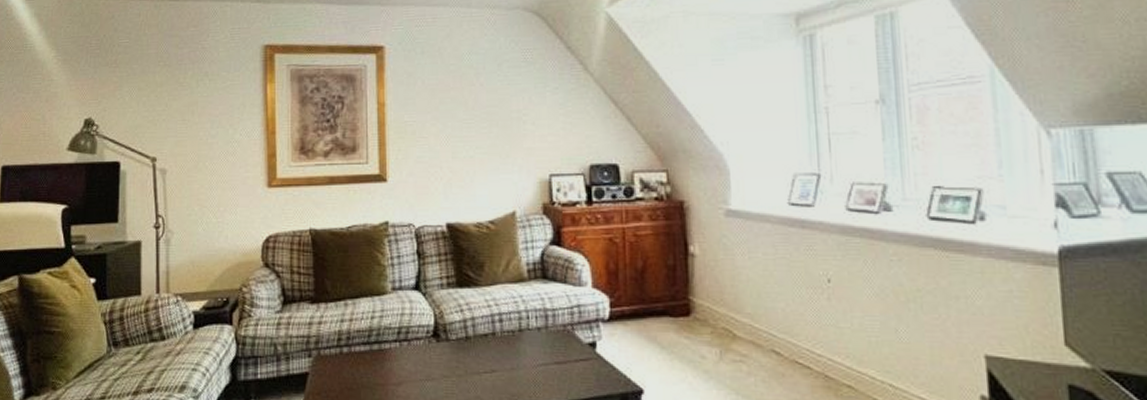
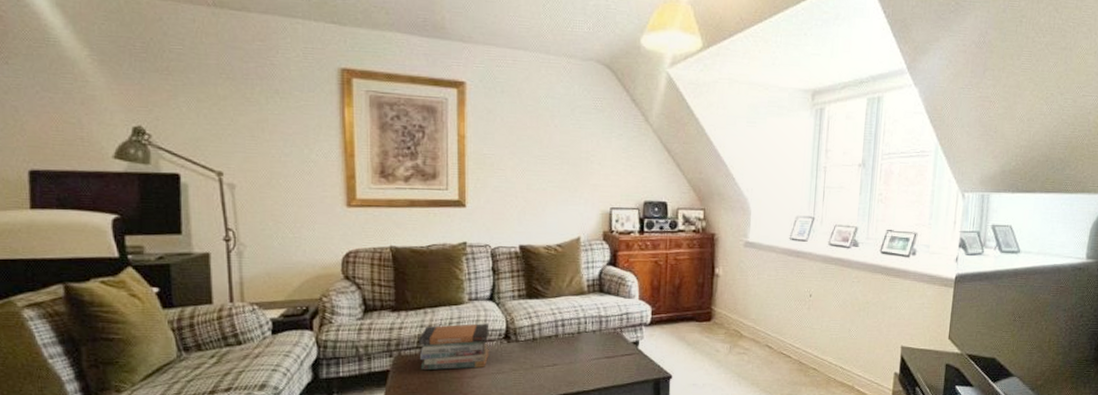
book stack: none [339,318,416,374] -> present [419,324,490,371]

